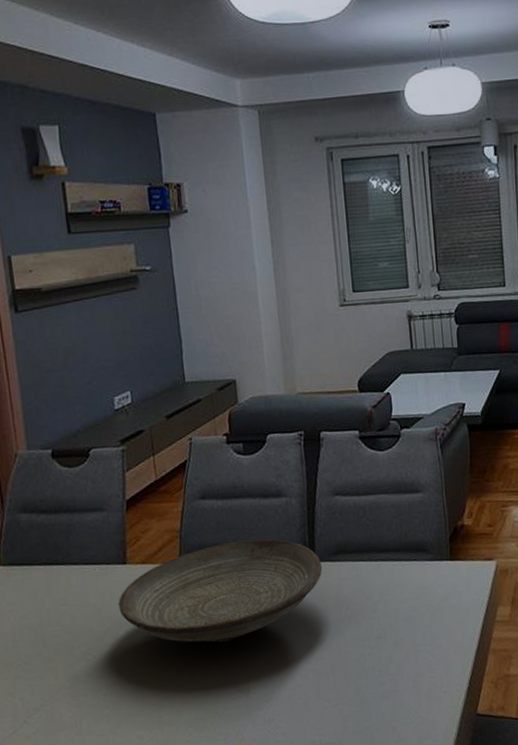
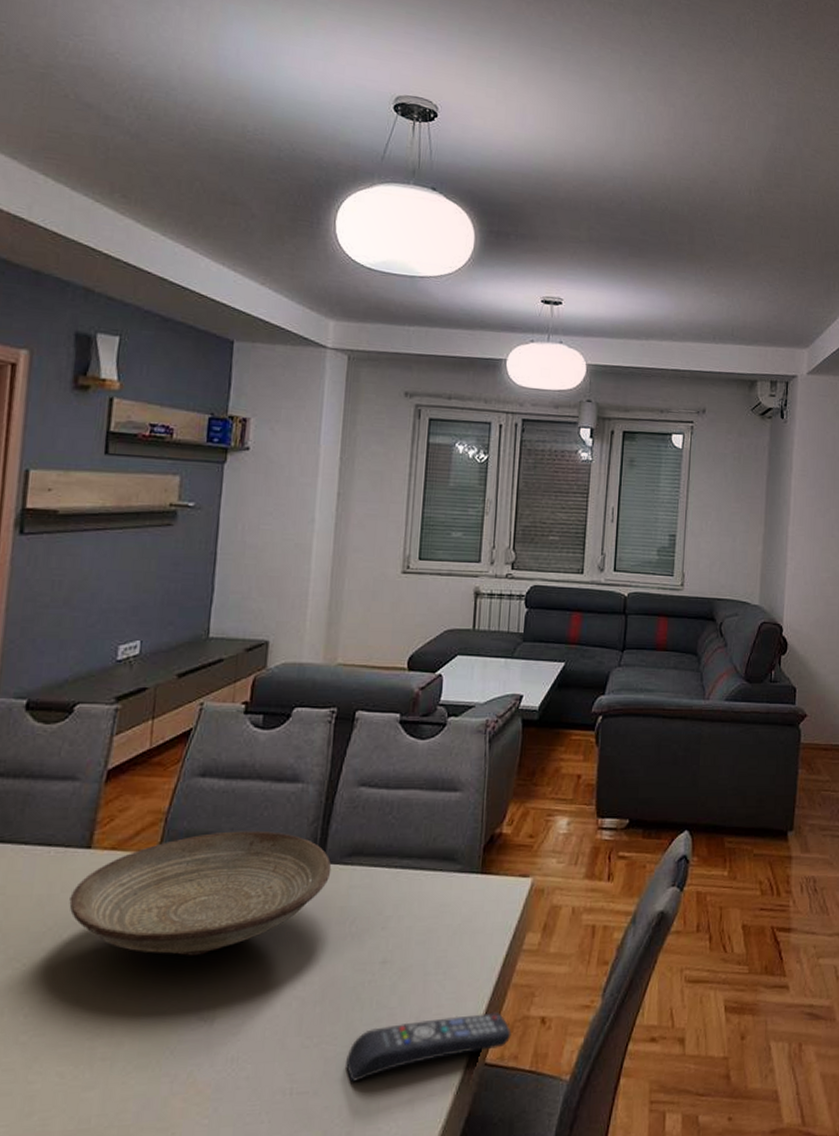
remote control: none [360,672,497,733] -> present [346,1011,512,1082]

